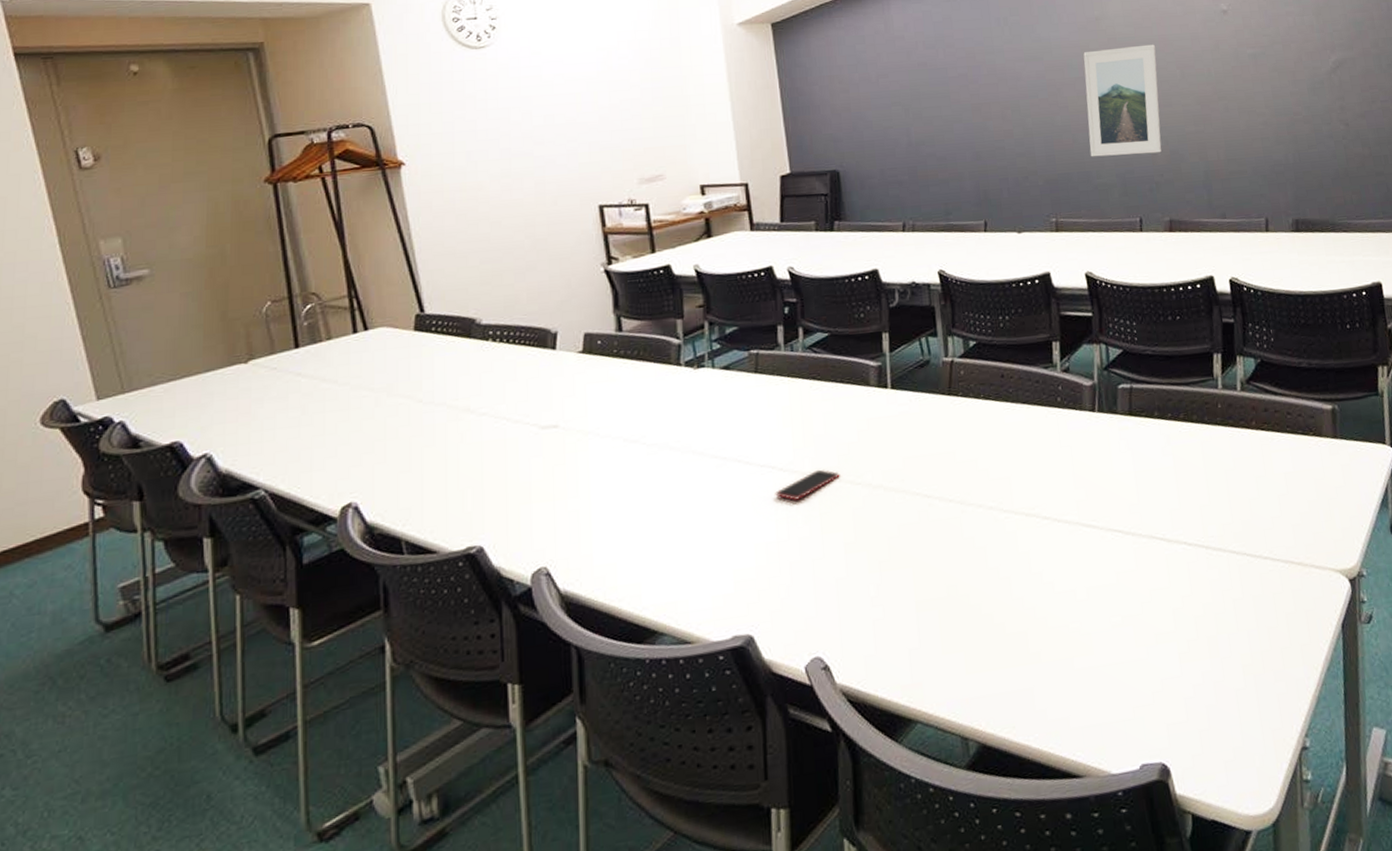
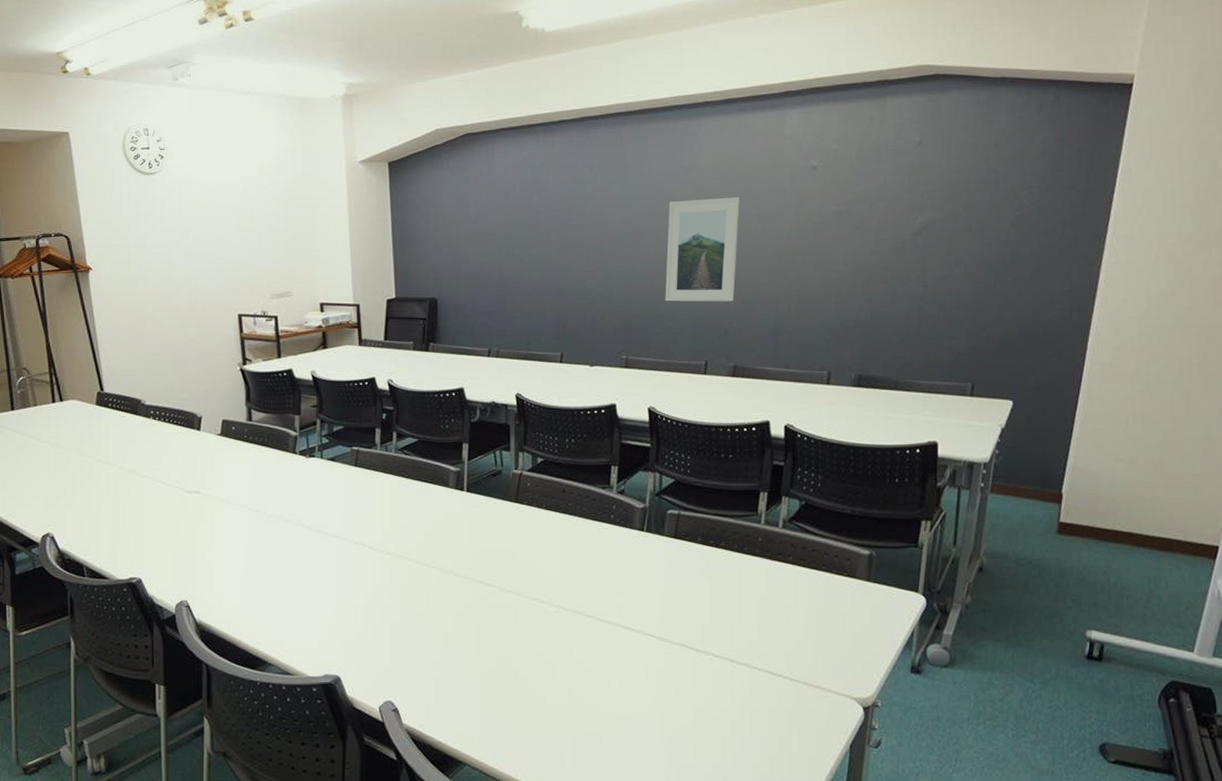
smartphone: present [775,469,840,500] -> none [365,551,418,574]

